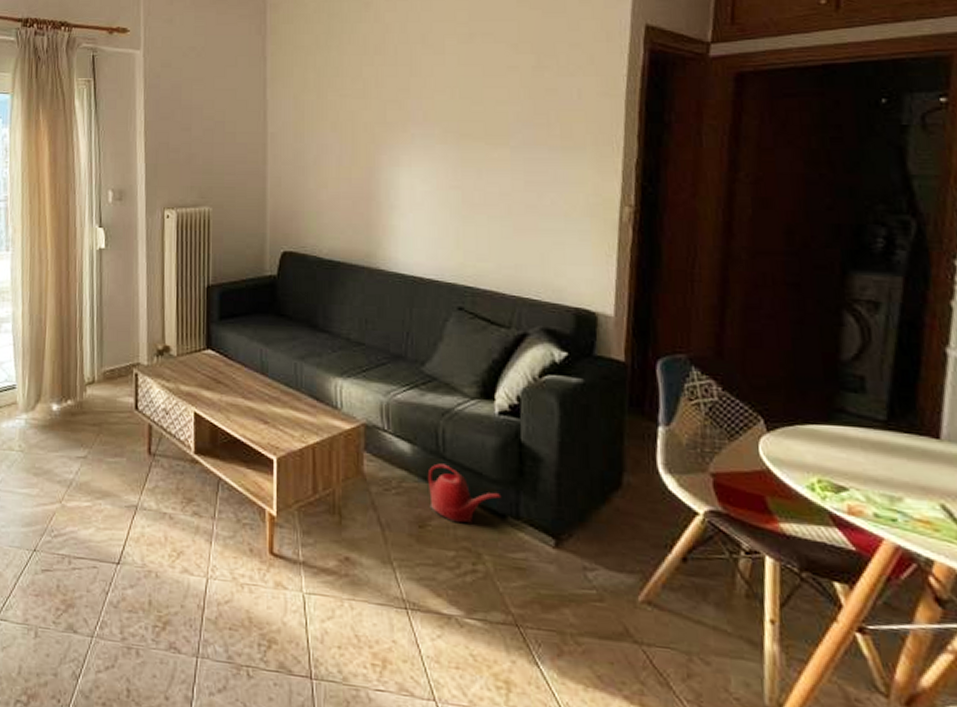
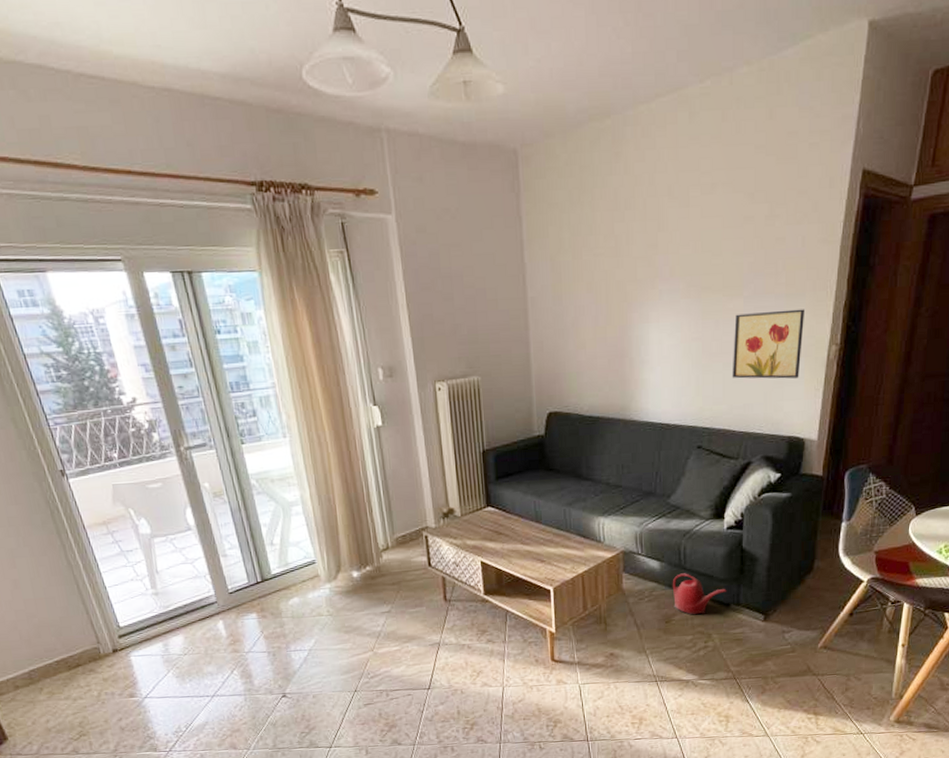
wall art: none [499,163,587,240] -> present [732,309,804,379]

